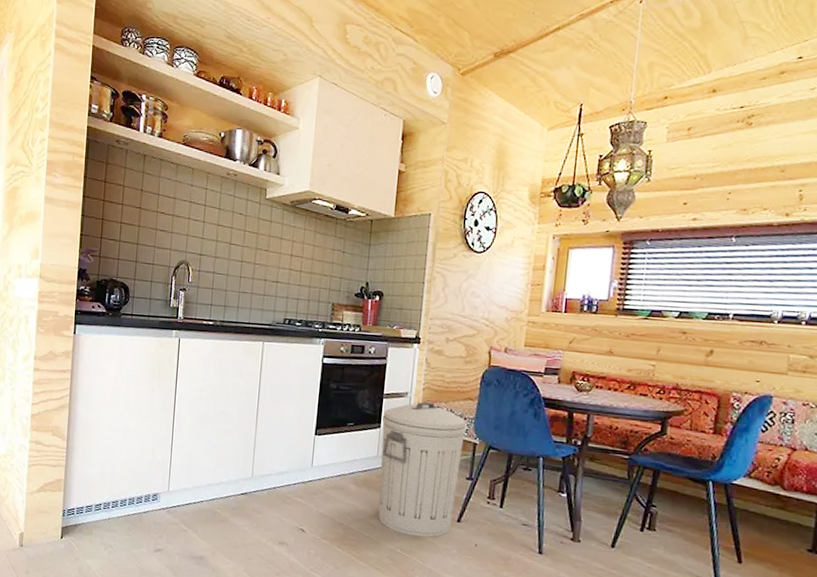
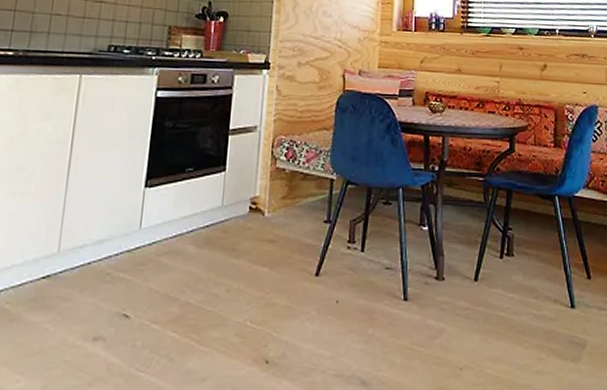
trash can: present [378,401,467,537] -> none [223,135,322,301]

